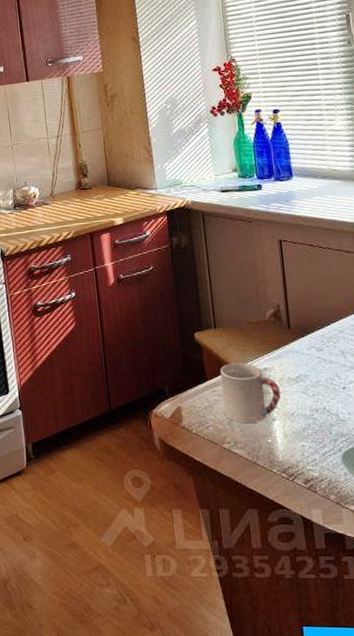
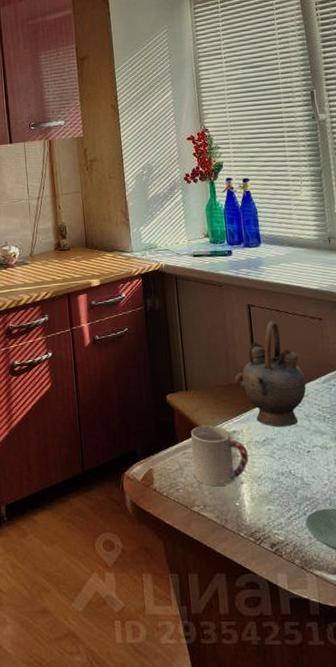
teapot: none [271,256,342,364] -> present [240,321,307,427]

